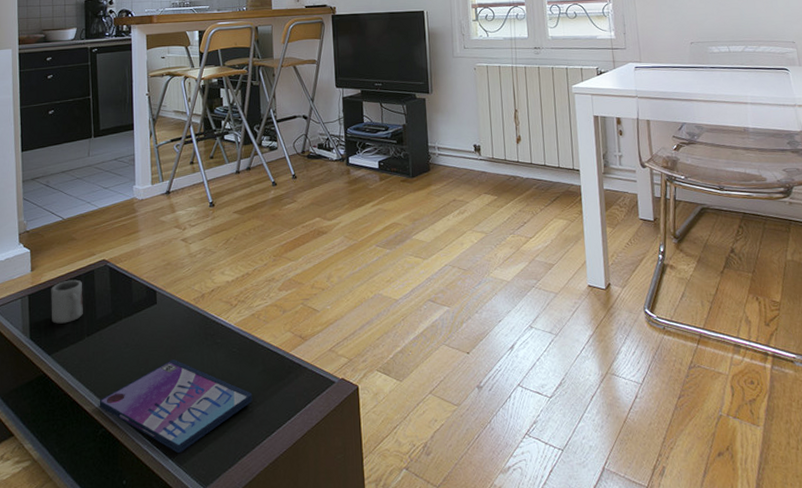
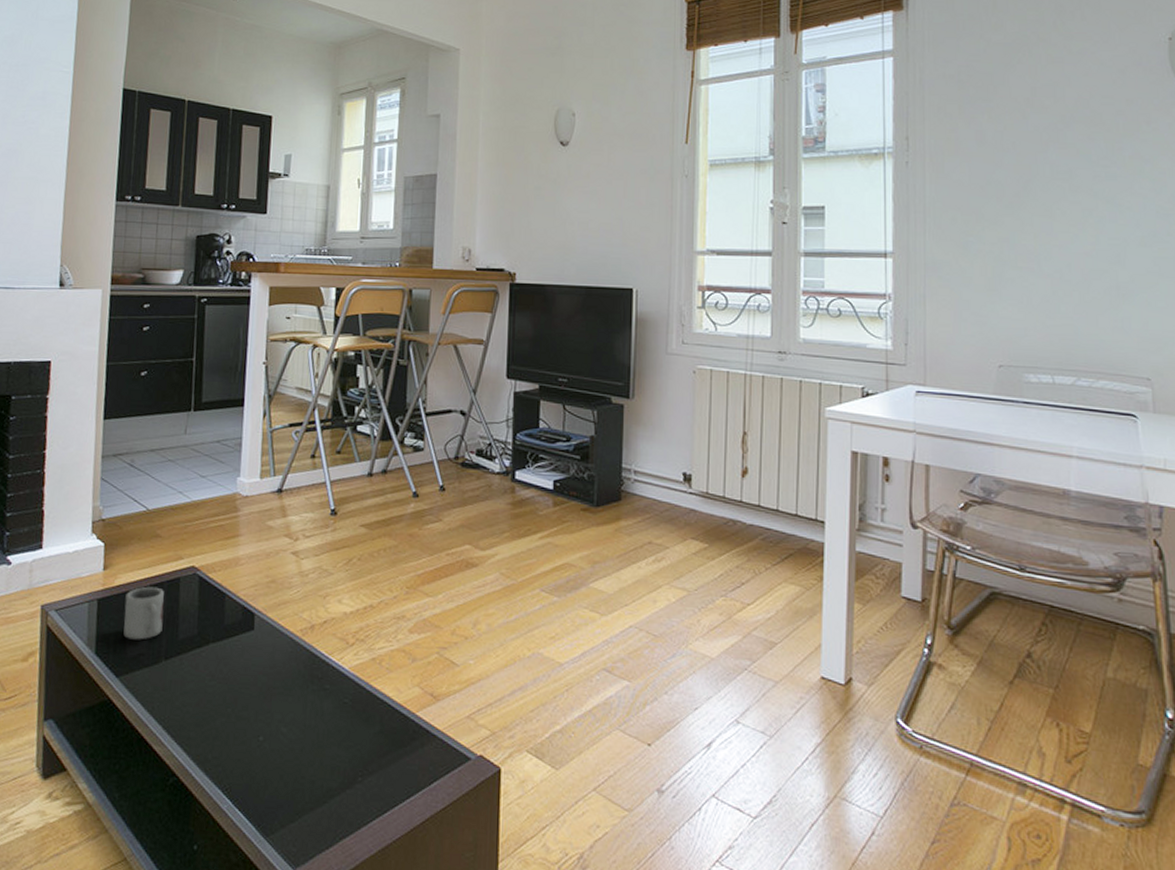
video game case: present [99,359,253,454] -> none [172,702,364,822]

